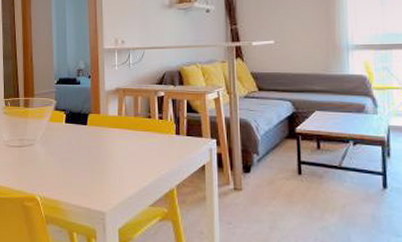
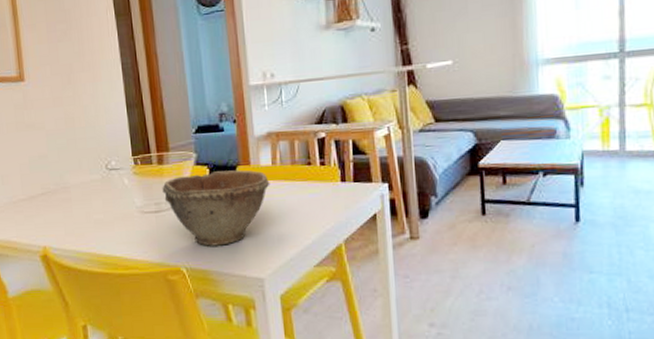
bowl: none [26,117,116,180] -> present [162,170,270,246]

